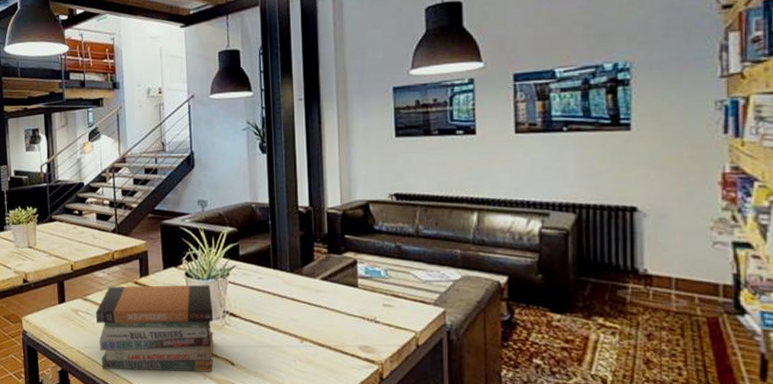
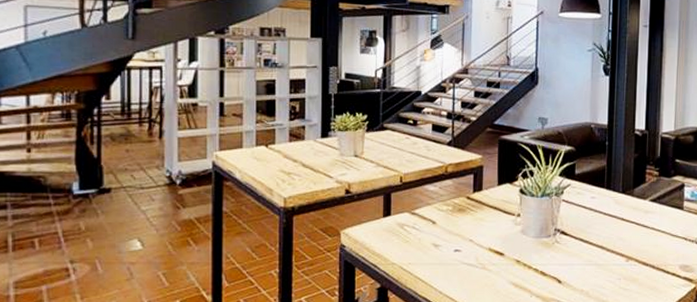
book stack: present [96,285,214,372] -> none [423,201,545,290]

